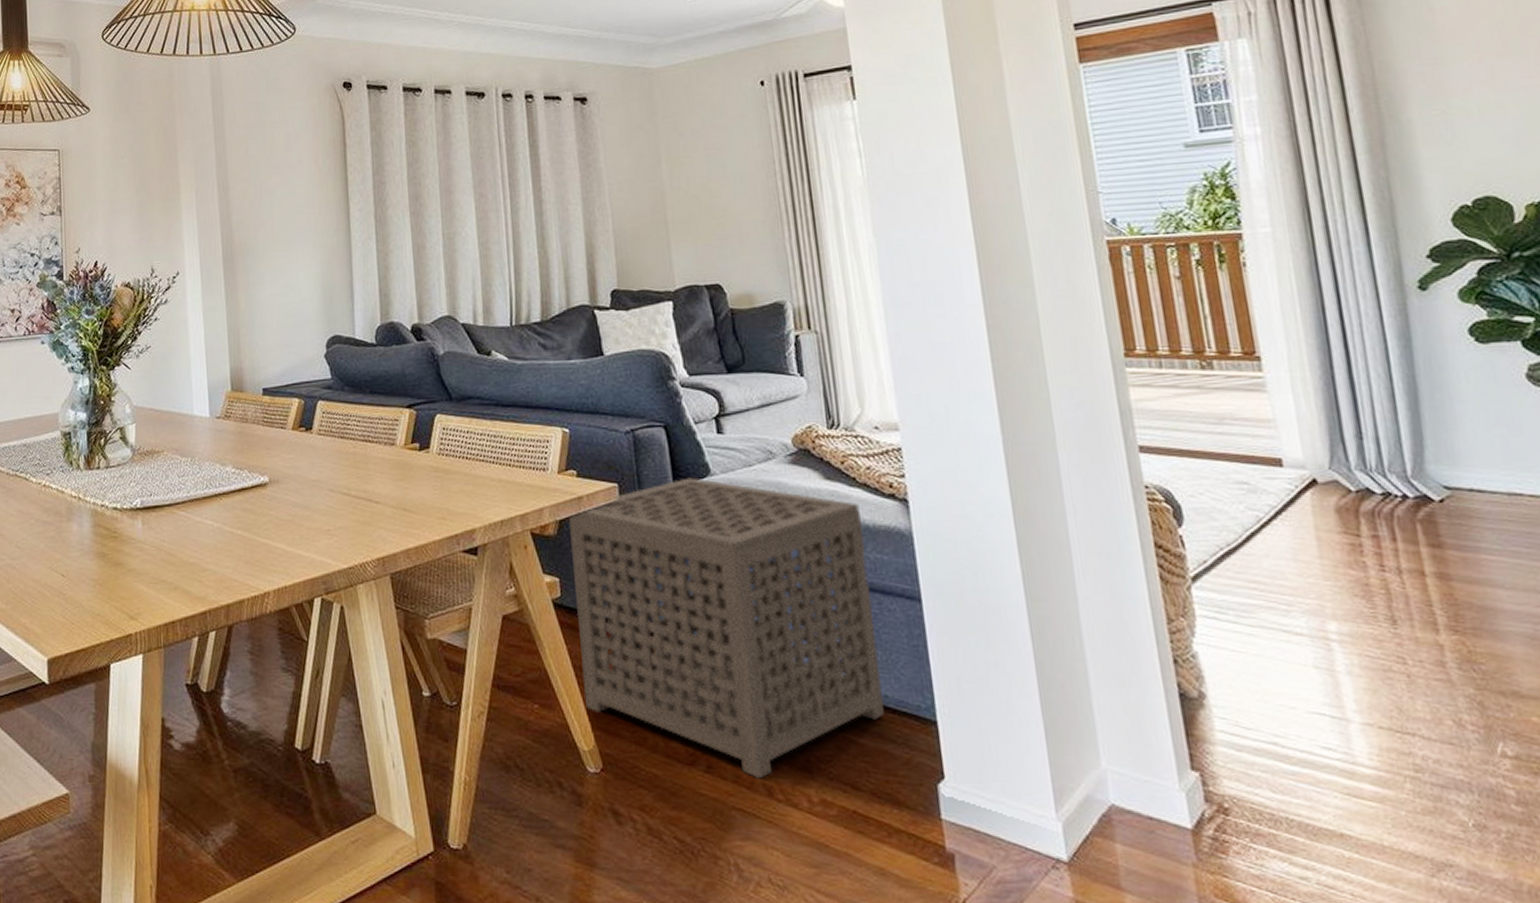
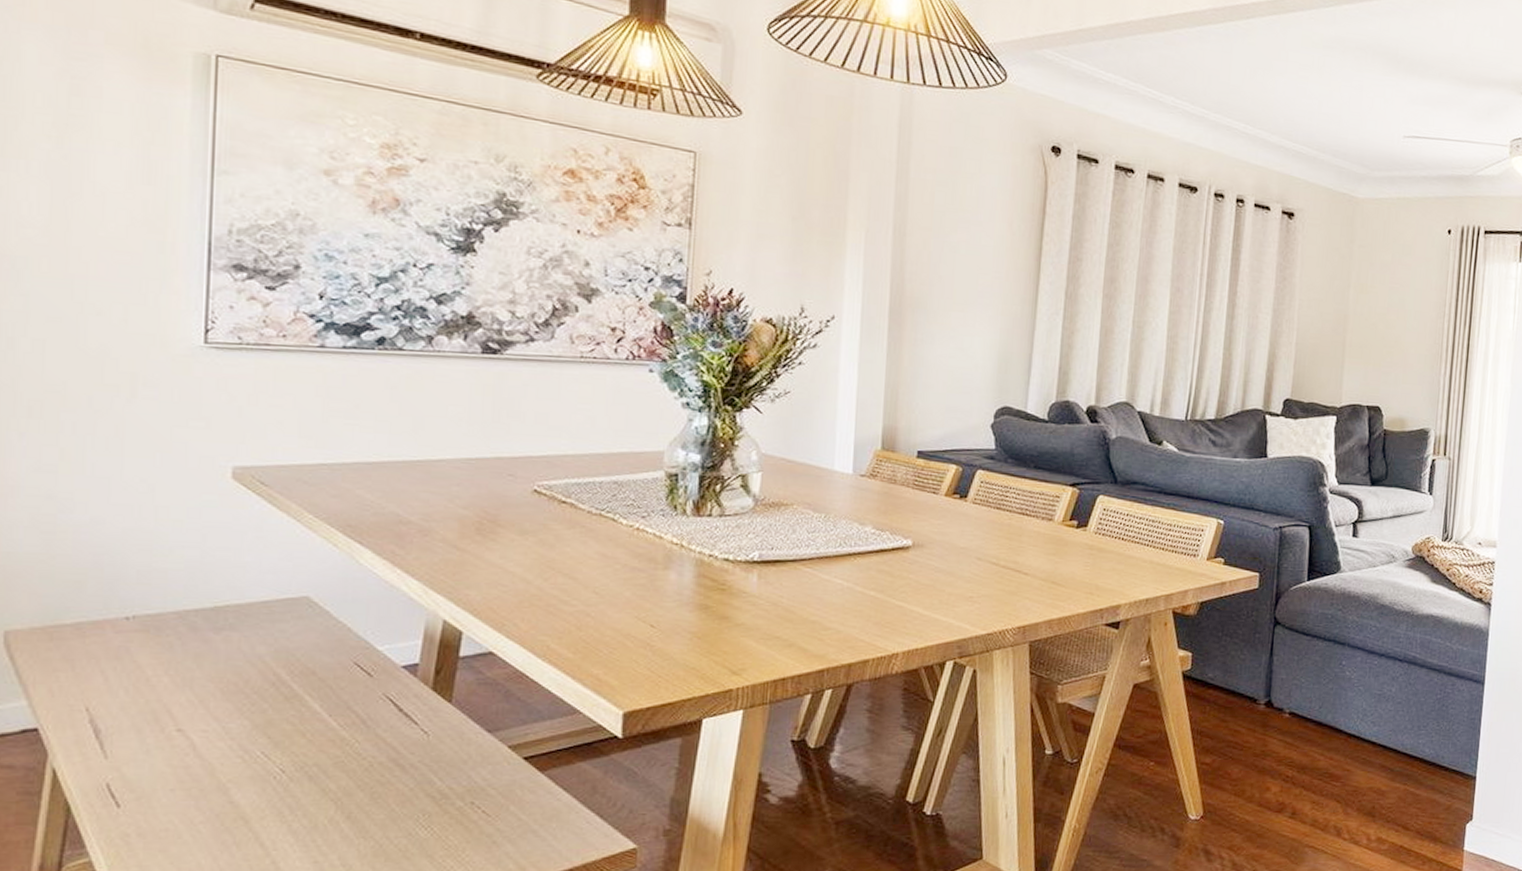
side table: present [568,477,884,779] -> none [1197,572,1454,823]

